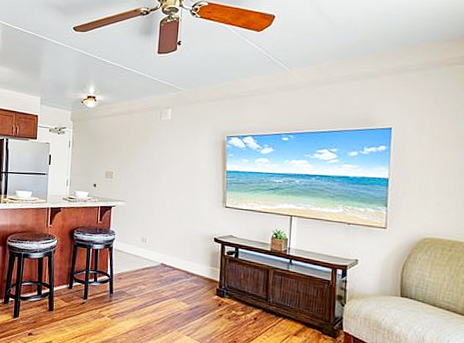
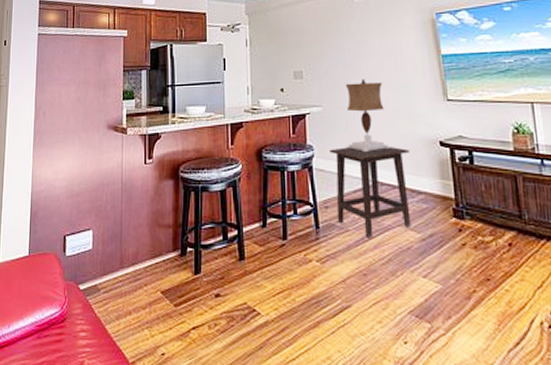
side table: none [127,235,190,305] -> present [329,147,411,239]
table lamp: none [140,183,177,240] -> present [345,78,392,152]

